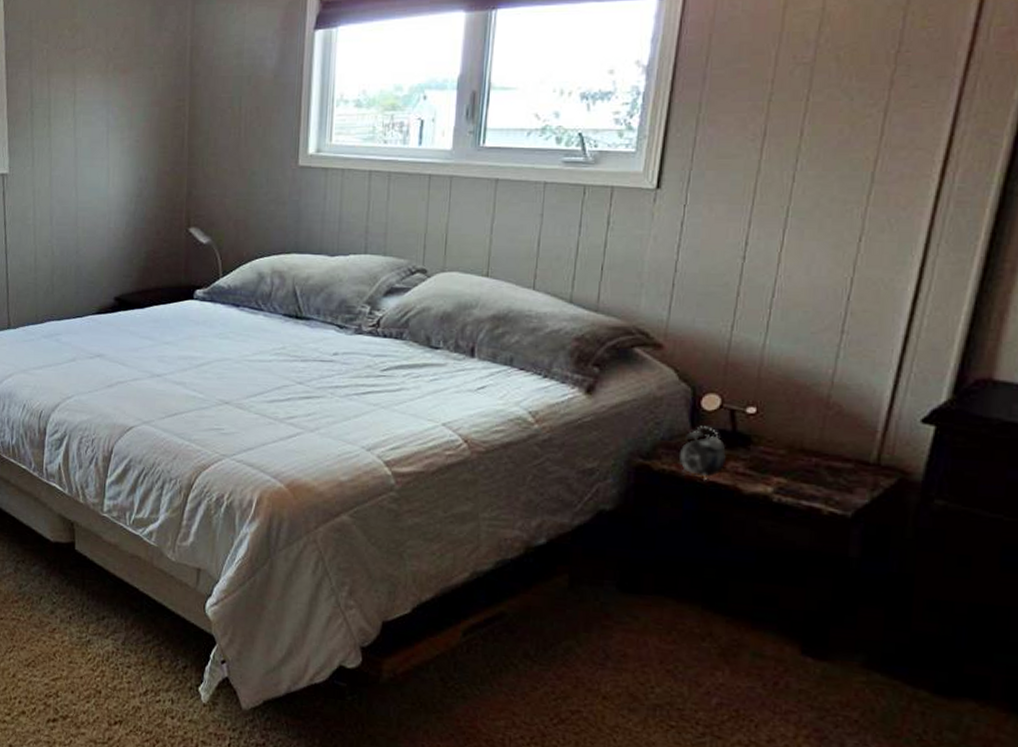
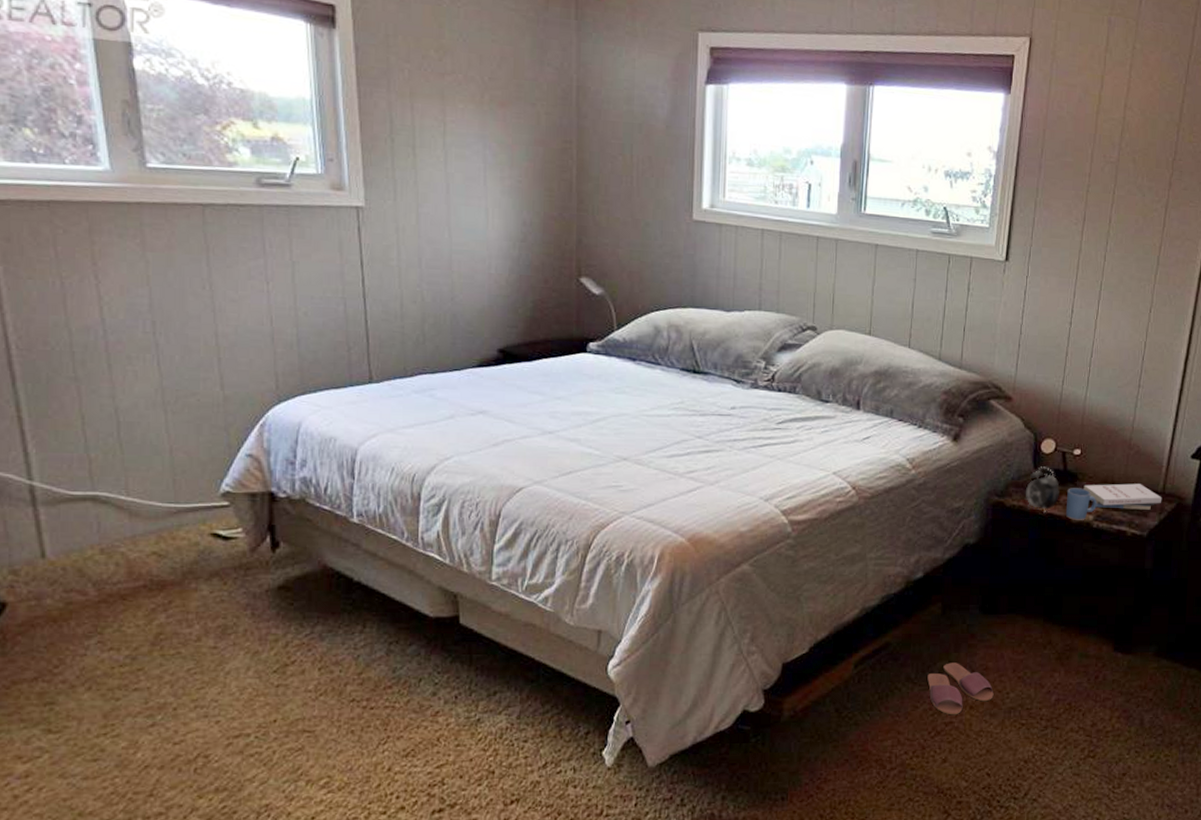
slippers: none [550,643,634,704] -> present [927,663,994,715]
mug: none [735,452,779,492] -> present [1066,488,1097,520]
books: none [760,449,876,485] -> present [1083,483,1162,510]

